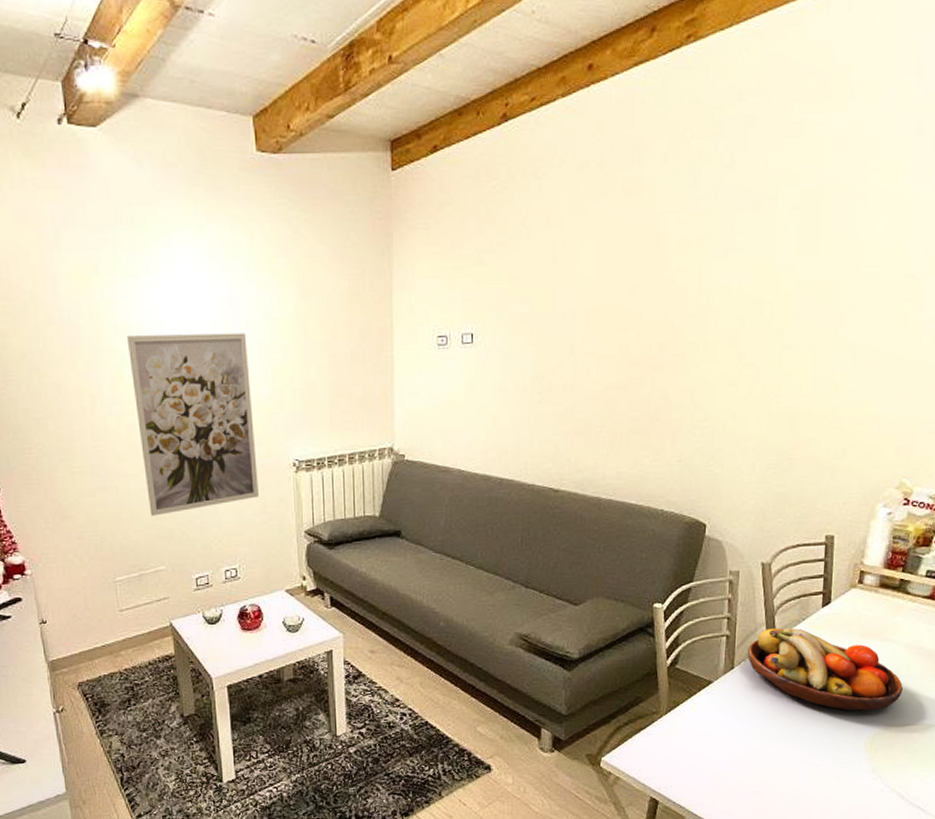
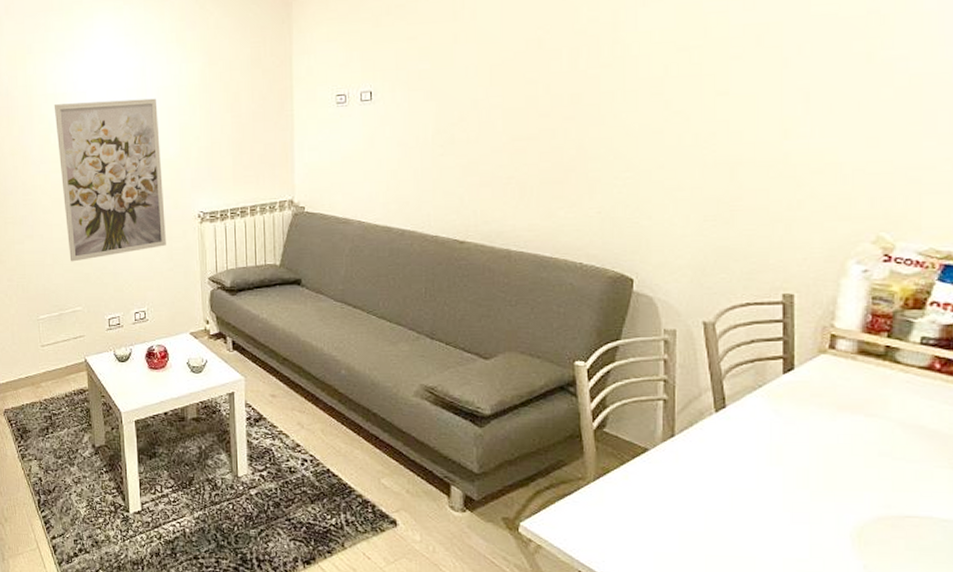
fruit bowl: present [748,628,903,711] -> none [691,394,898,496]

